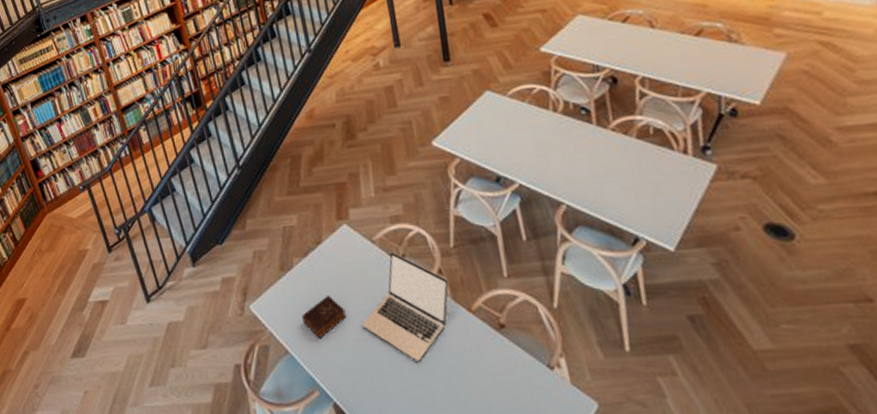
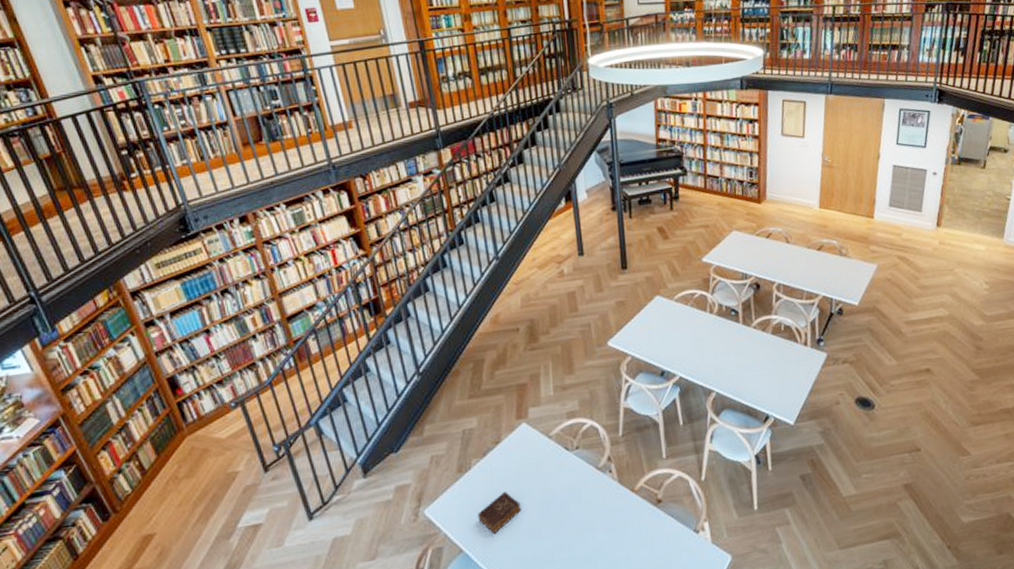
laptop: present [362,252,449,361] -> none [536,445,616,542]

